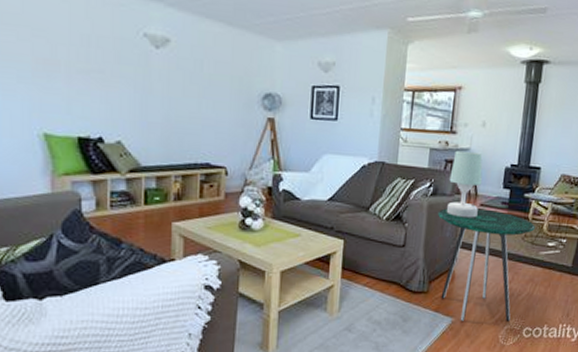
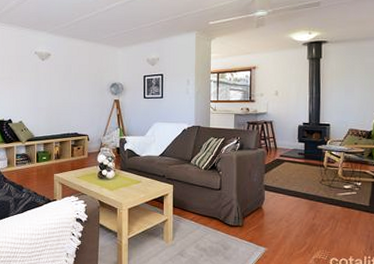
side table: present [437,208,535,322] -> none [245,159,331,252]
table lamp: present [446,150,483,218] -> none [252,114,280,167]

